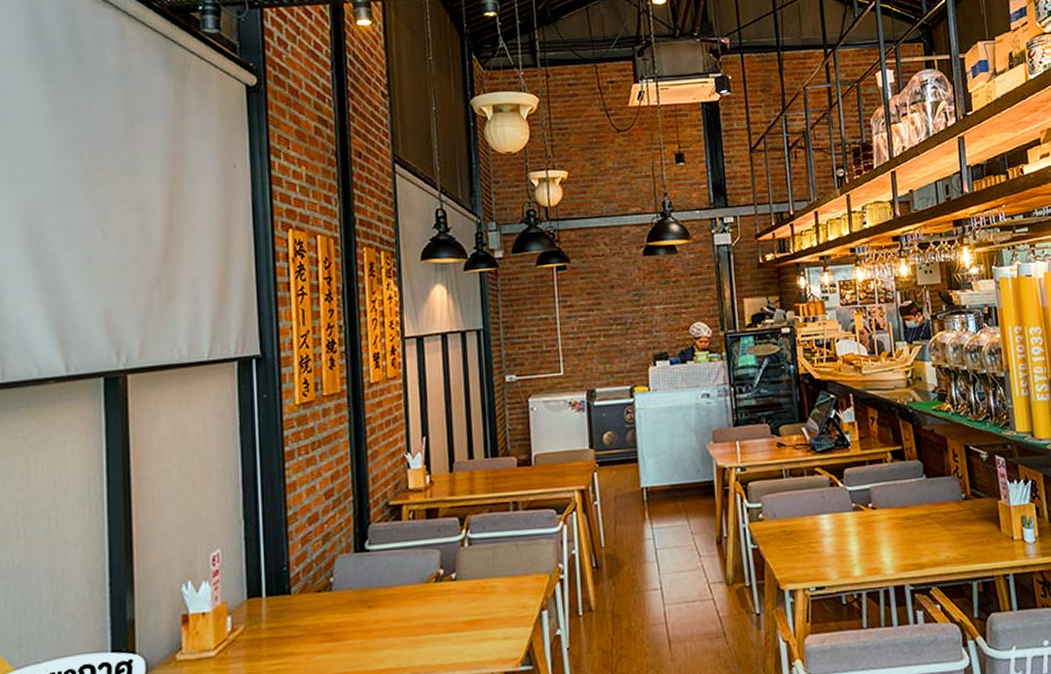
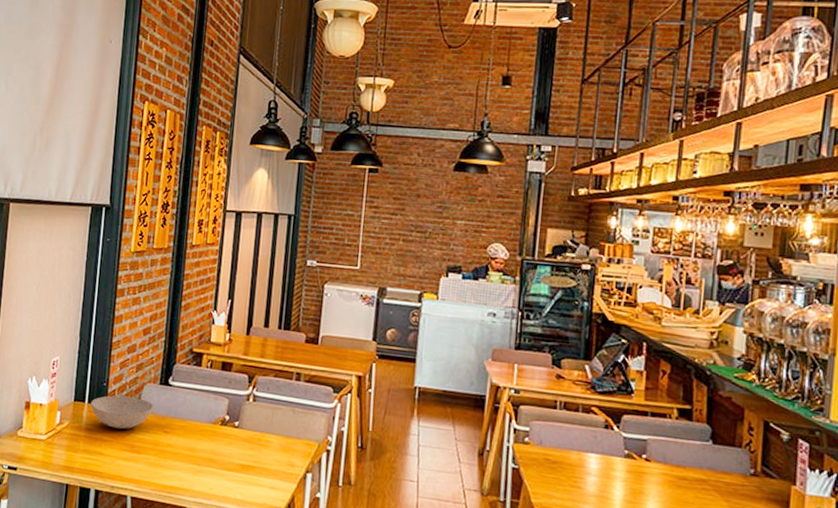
bowl: none [269,575,352,619] -> present [90,395,155,430]

